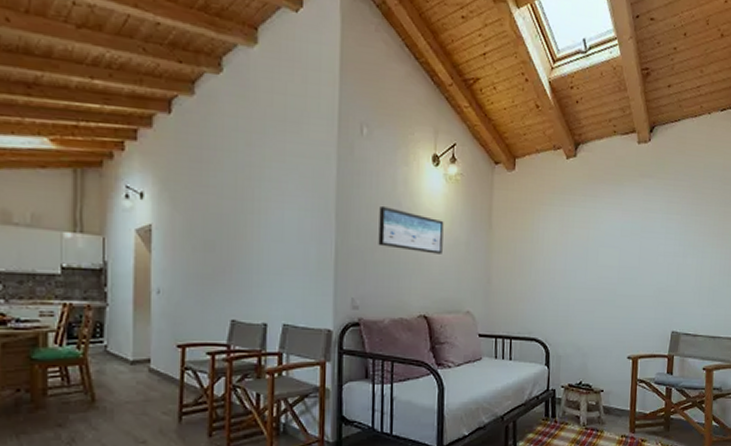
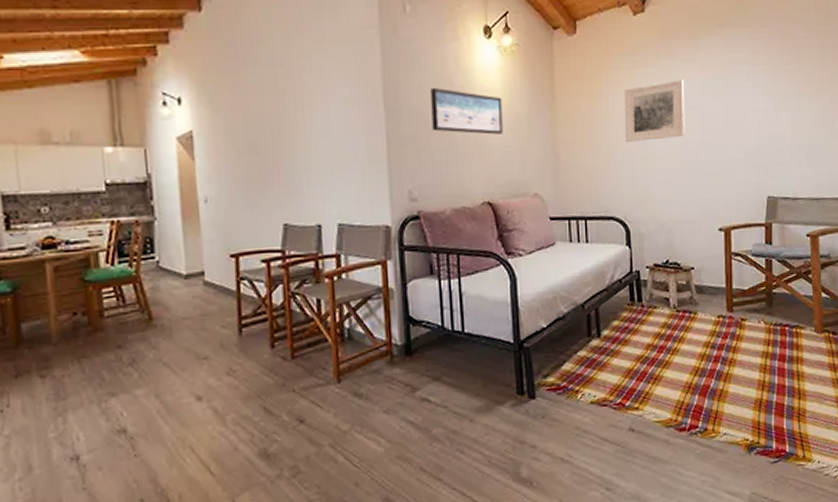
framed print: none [551,220,607,272] -> present [624,79,685,142]

